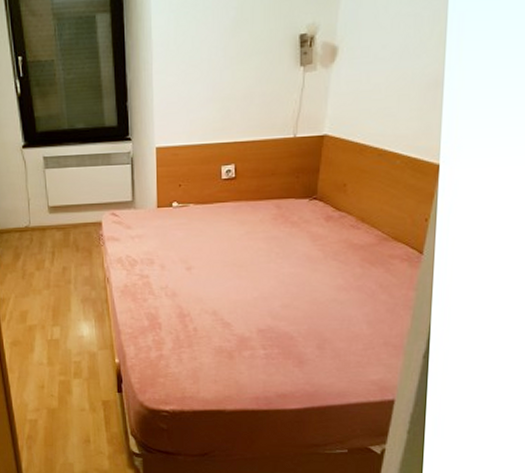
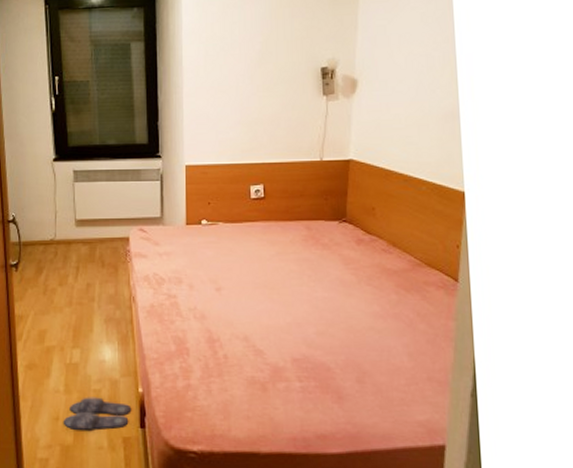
slippers: none [48,368,109,396] -> present [63,397,132,430]

